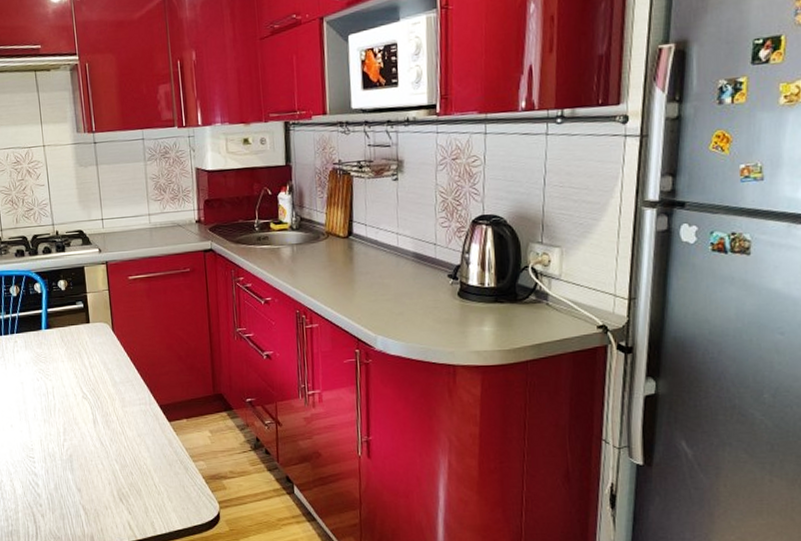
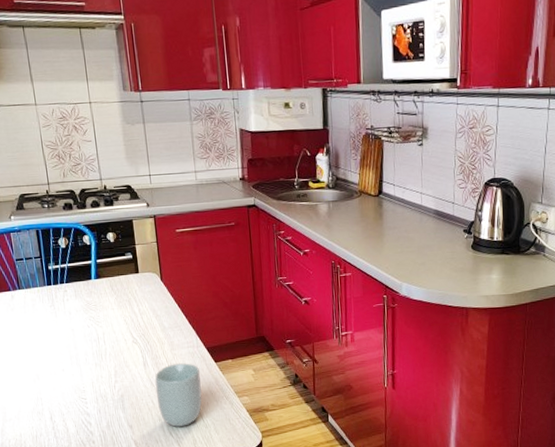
cup: none [105,421,155,492] -> present [155,362,202,427]

